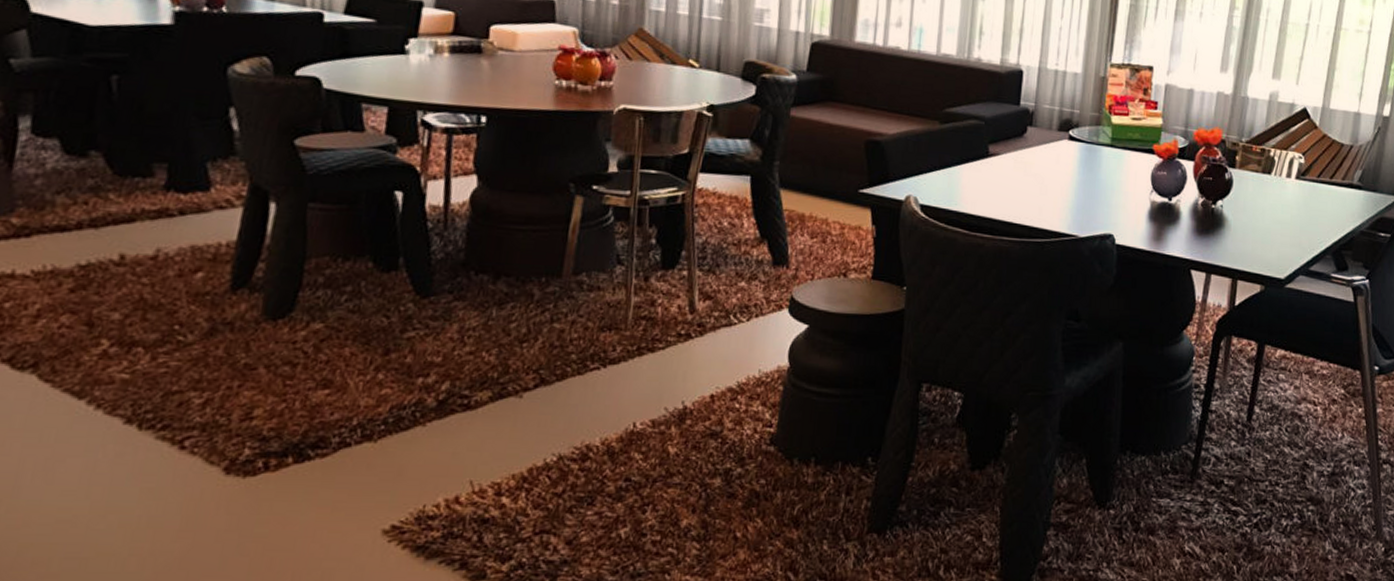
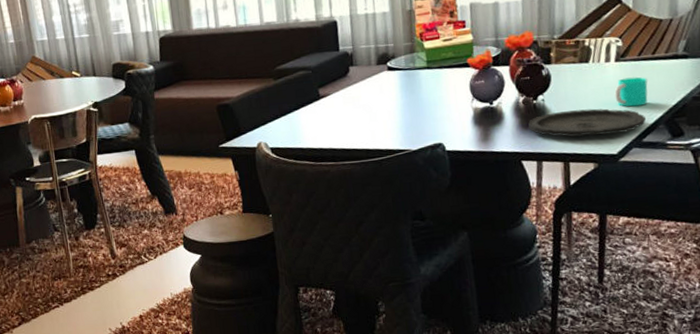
plate: none [1203,222,1315,258] -> present [528,108,646,137]
cup: none [1290,198,1322,231] -> present [614,76,648,107]

